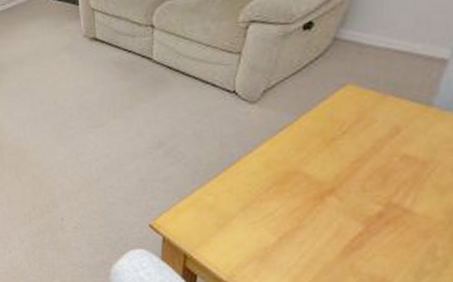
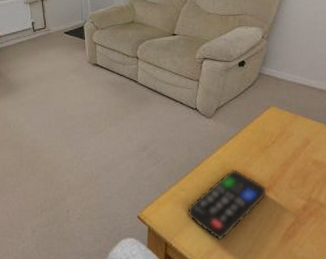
remote control: none [213,167,328,253] -> present [186,169,267,241]

